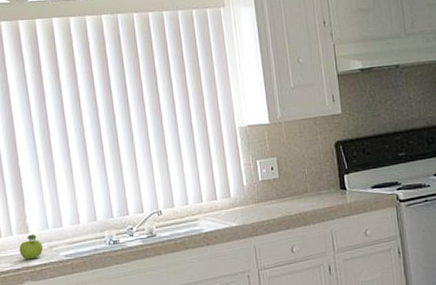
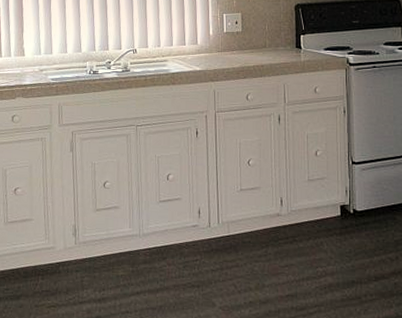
fruit: present [19,234,43,260] -> none [15,57,34,79]

